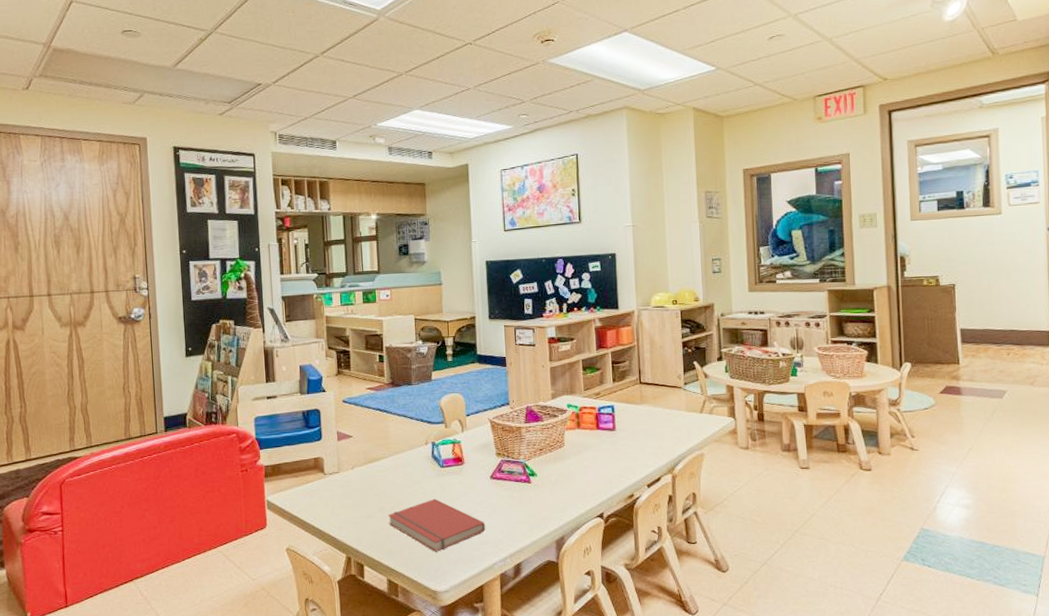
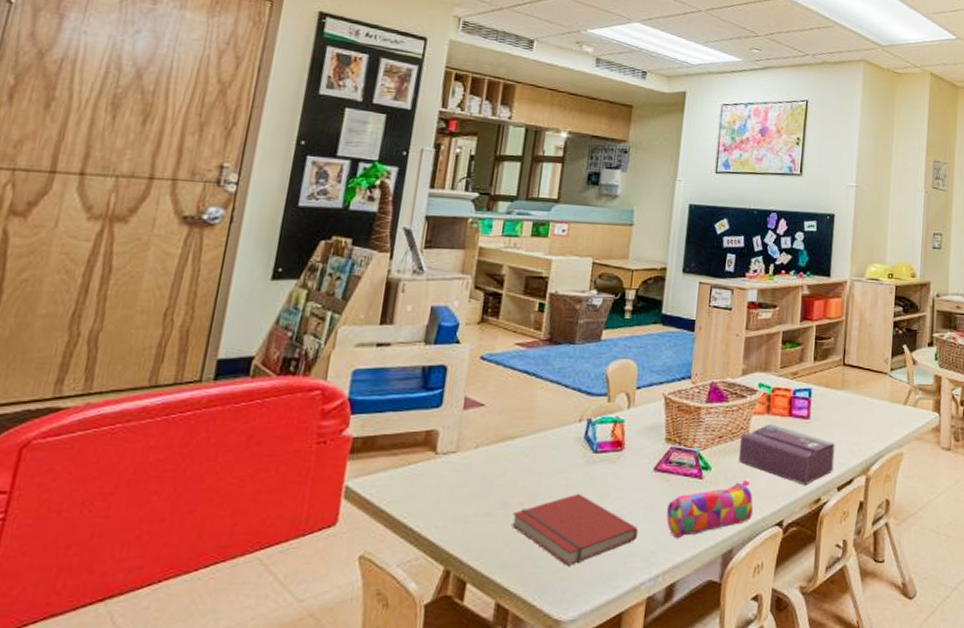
pencil case: none [506,482,577,529] -> present [666,479,754,538]
tissue box: none [557,436,642,485] -> present [738,423,835,486]

